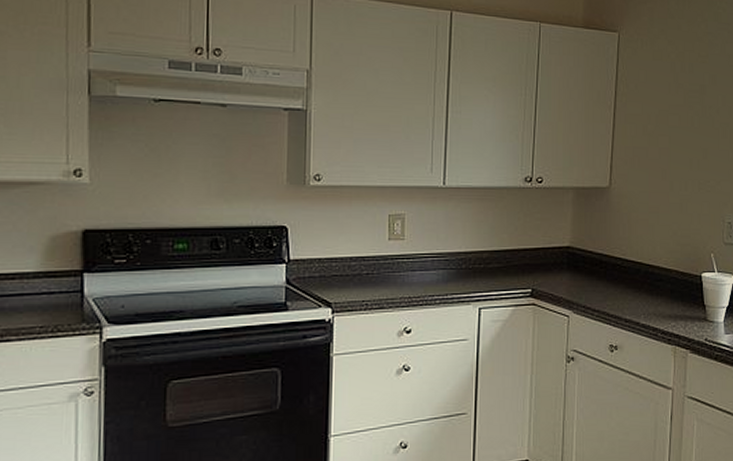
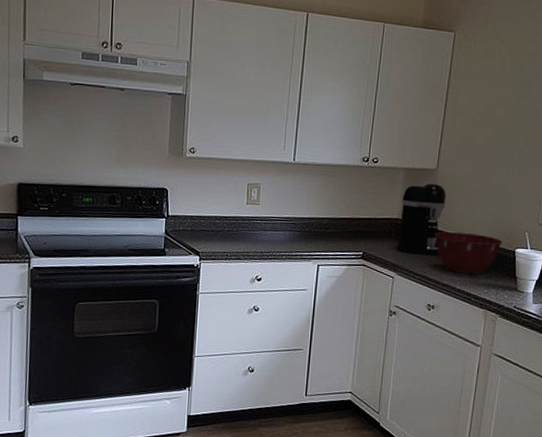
coffee maker: none [570,204,622,286] -> present [396,183,447,255]
mixing bowl: none [612,259,687,307] -> present [434,232,503,275]

